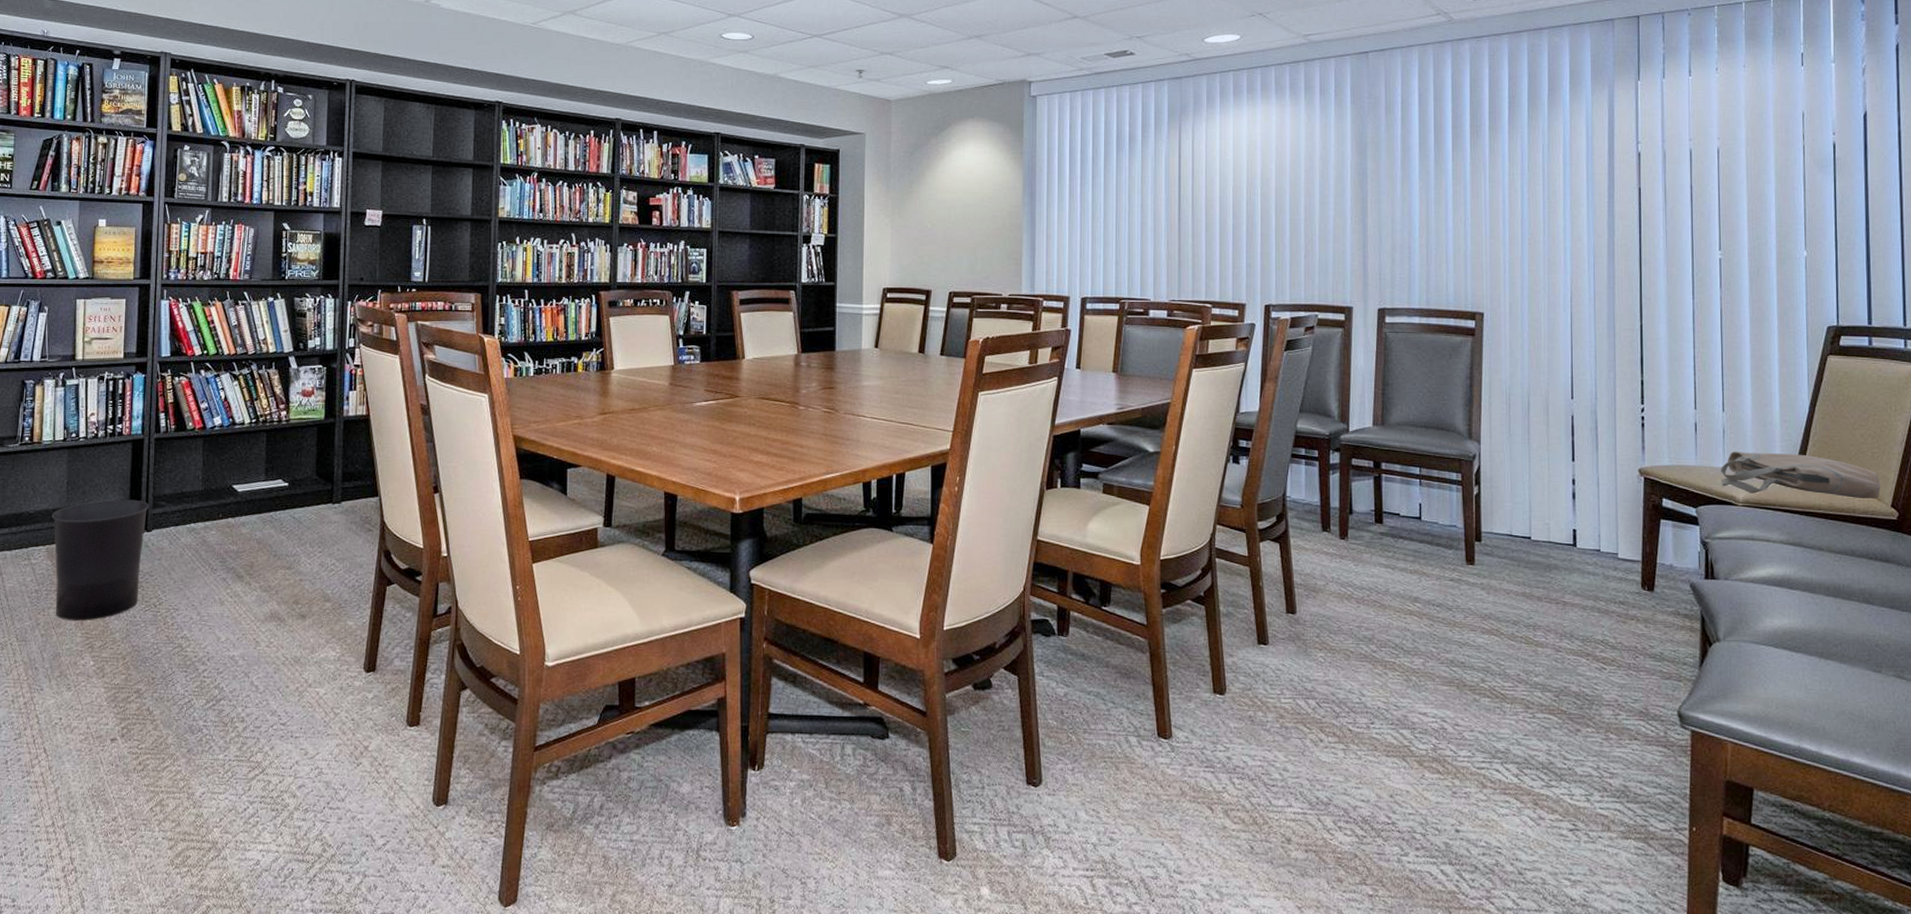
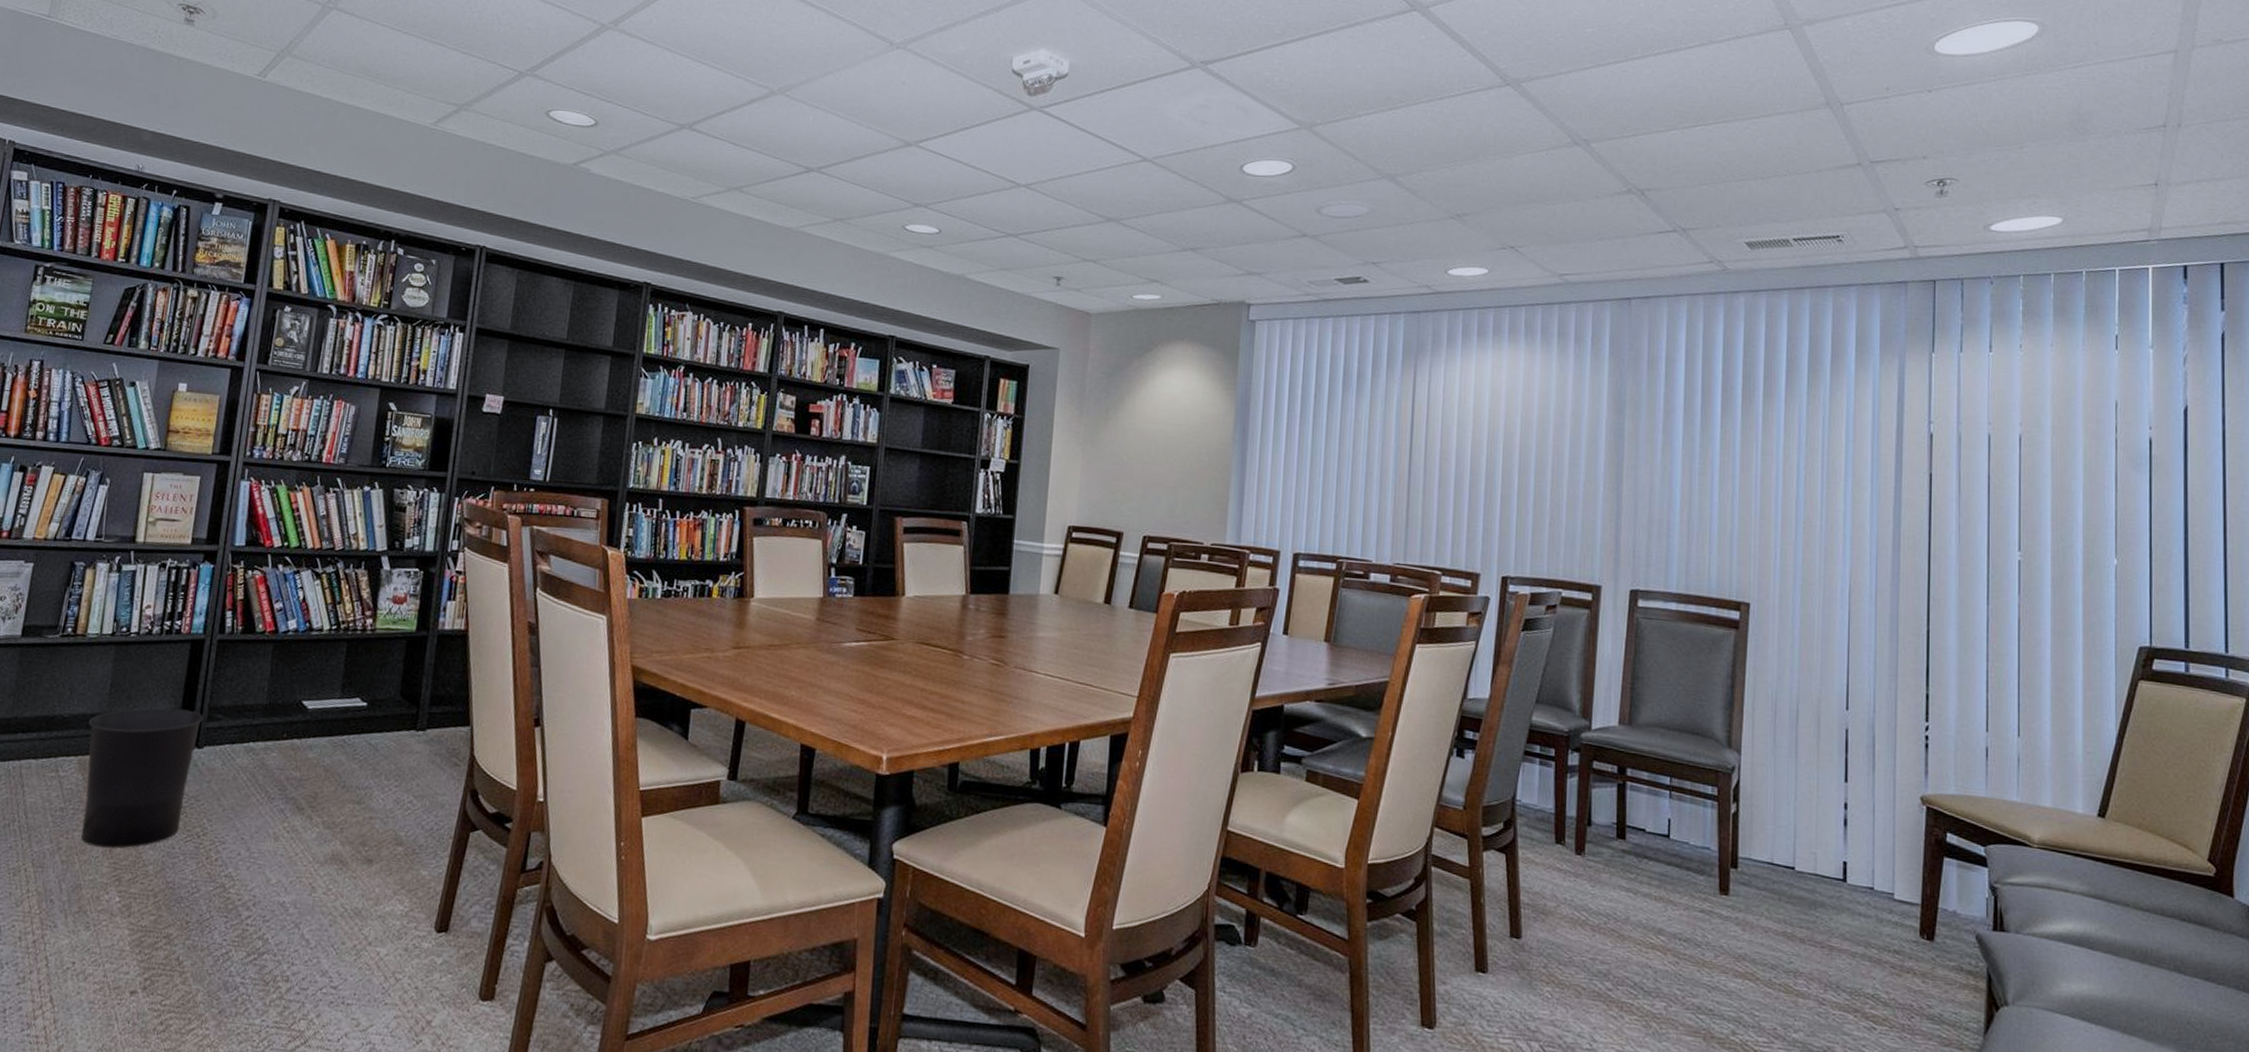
tote bag: present [1719,451,1881,499] -> none [2013,784,2197,850]

